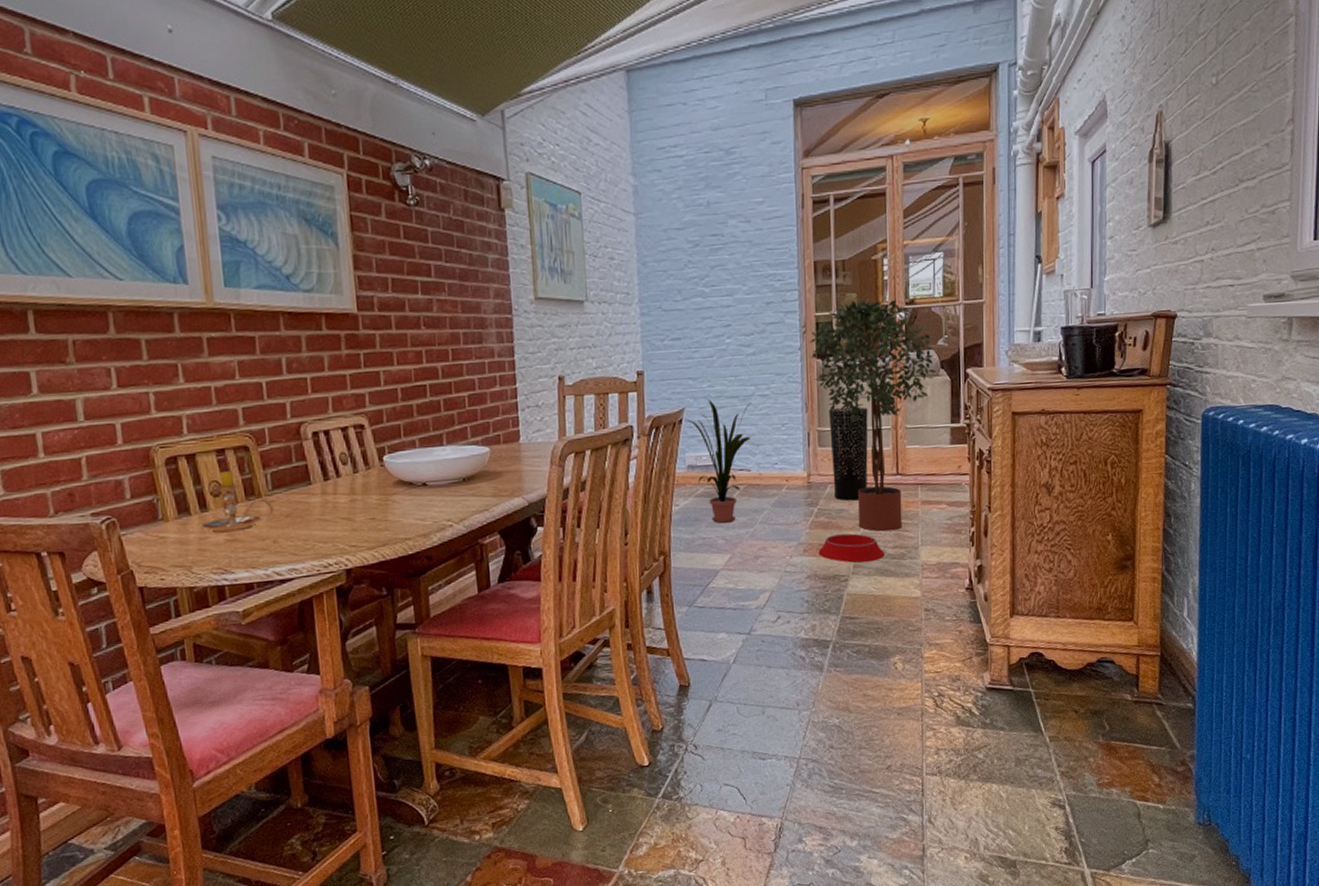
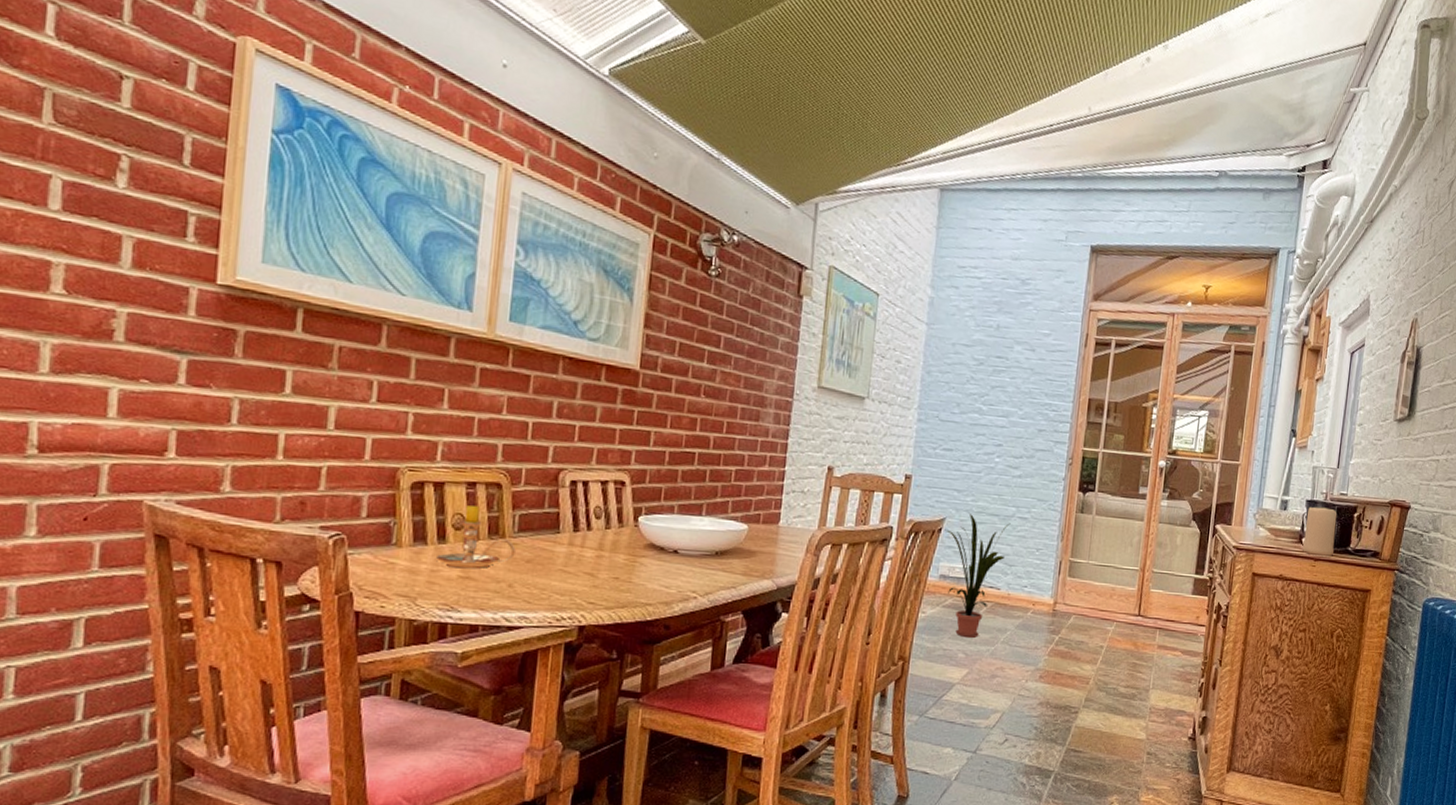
potted tree: present [808,298,937,532] -> none [1073,442,1189,670]
pet bowl: present [818,533,885,563] -> none [1053,666,1117,697]
umbrella stand: present [829,406,868,502] -> none [1077,541,1120,635]
candle: none [1062,331,1098,384] -> present [1302,506,1337,557]

